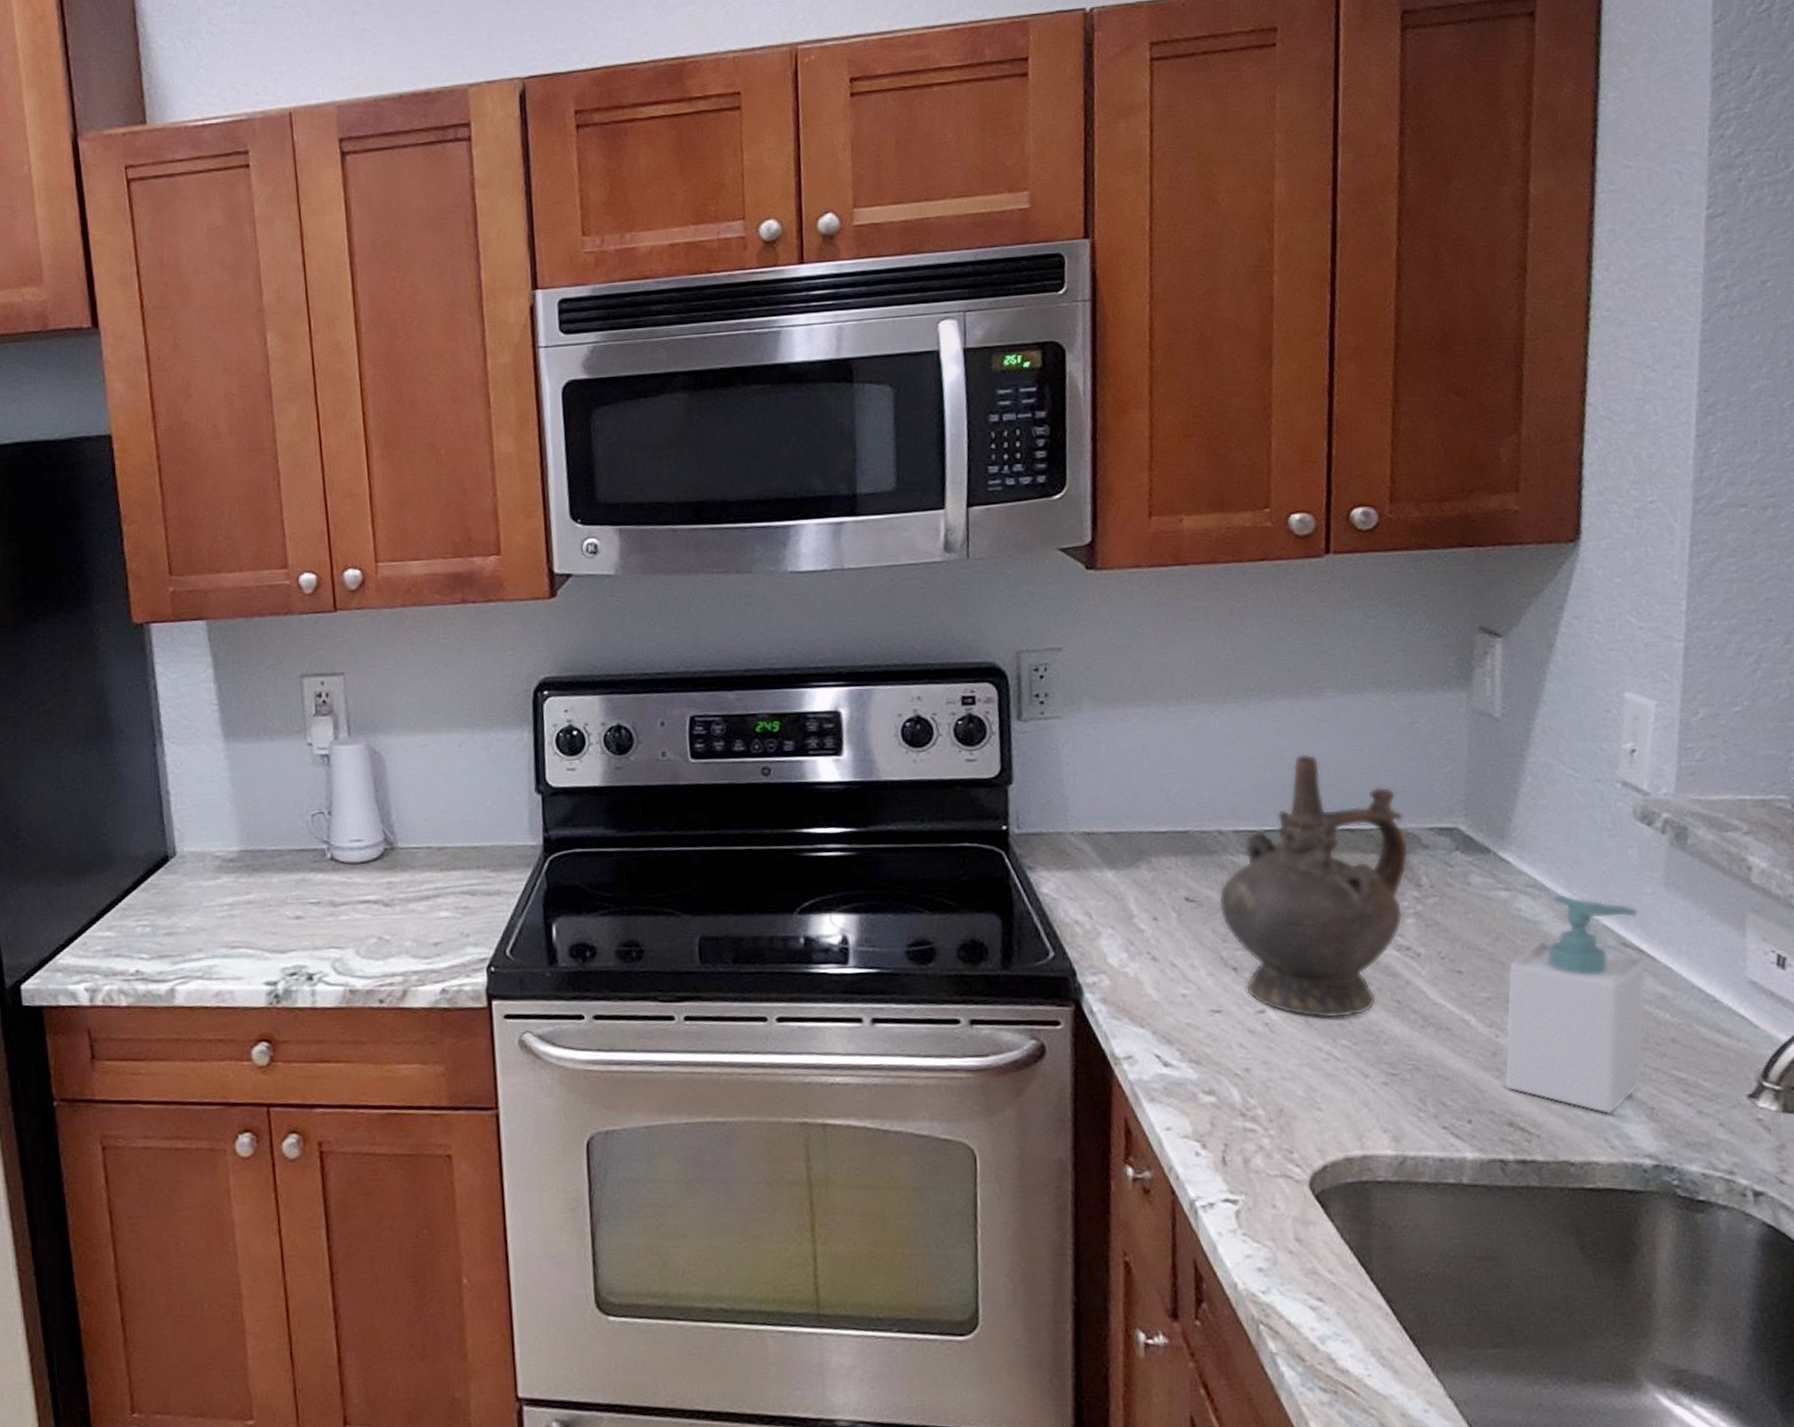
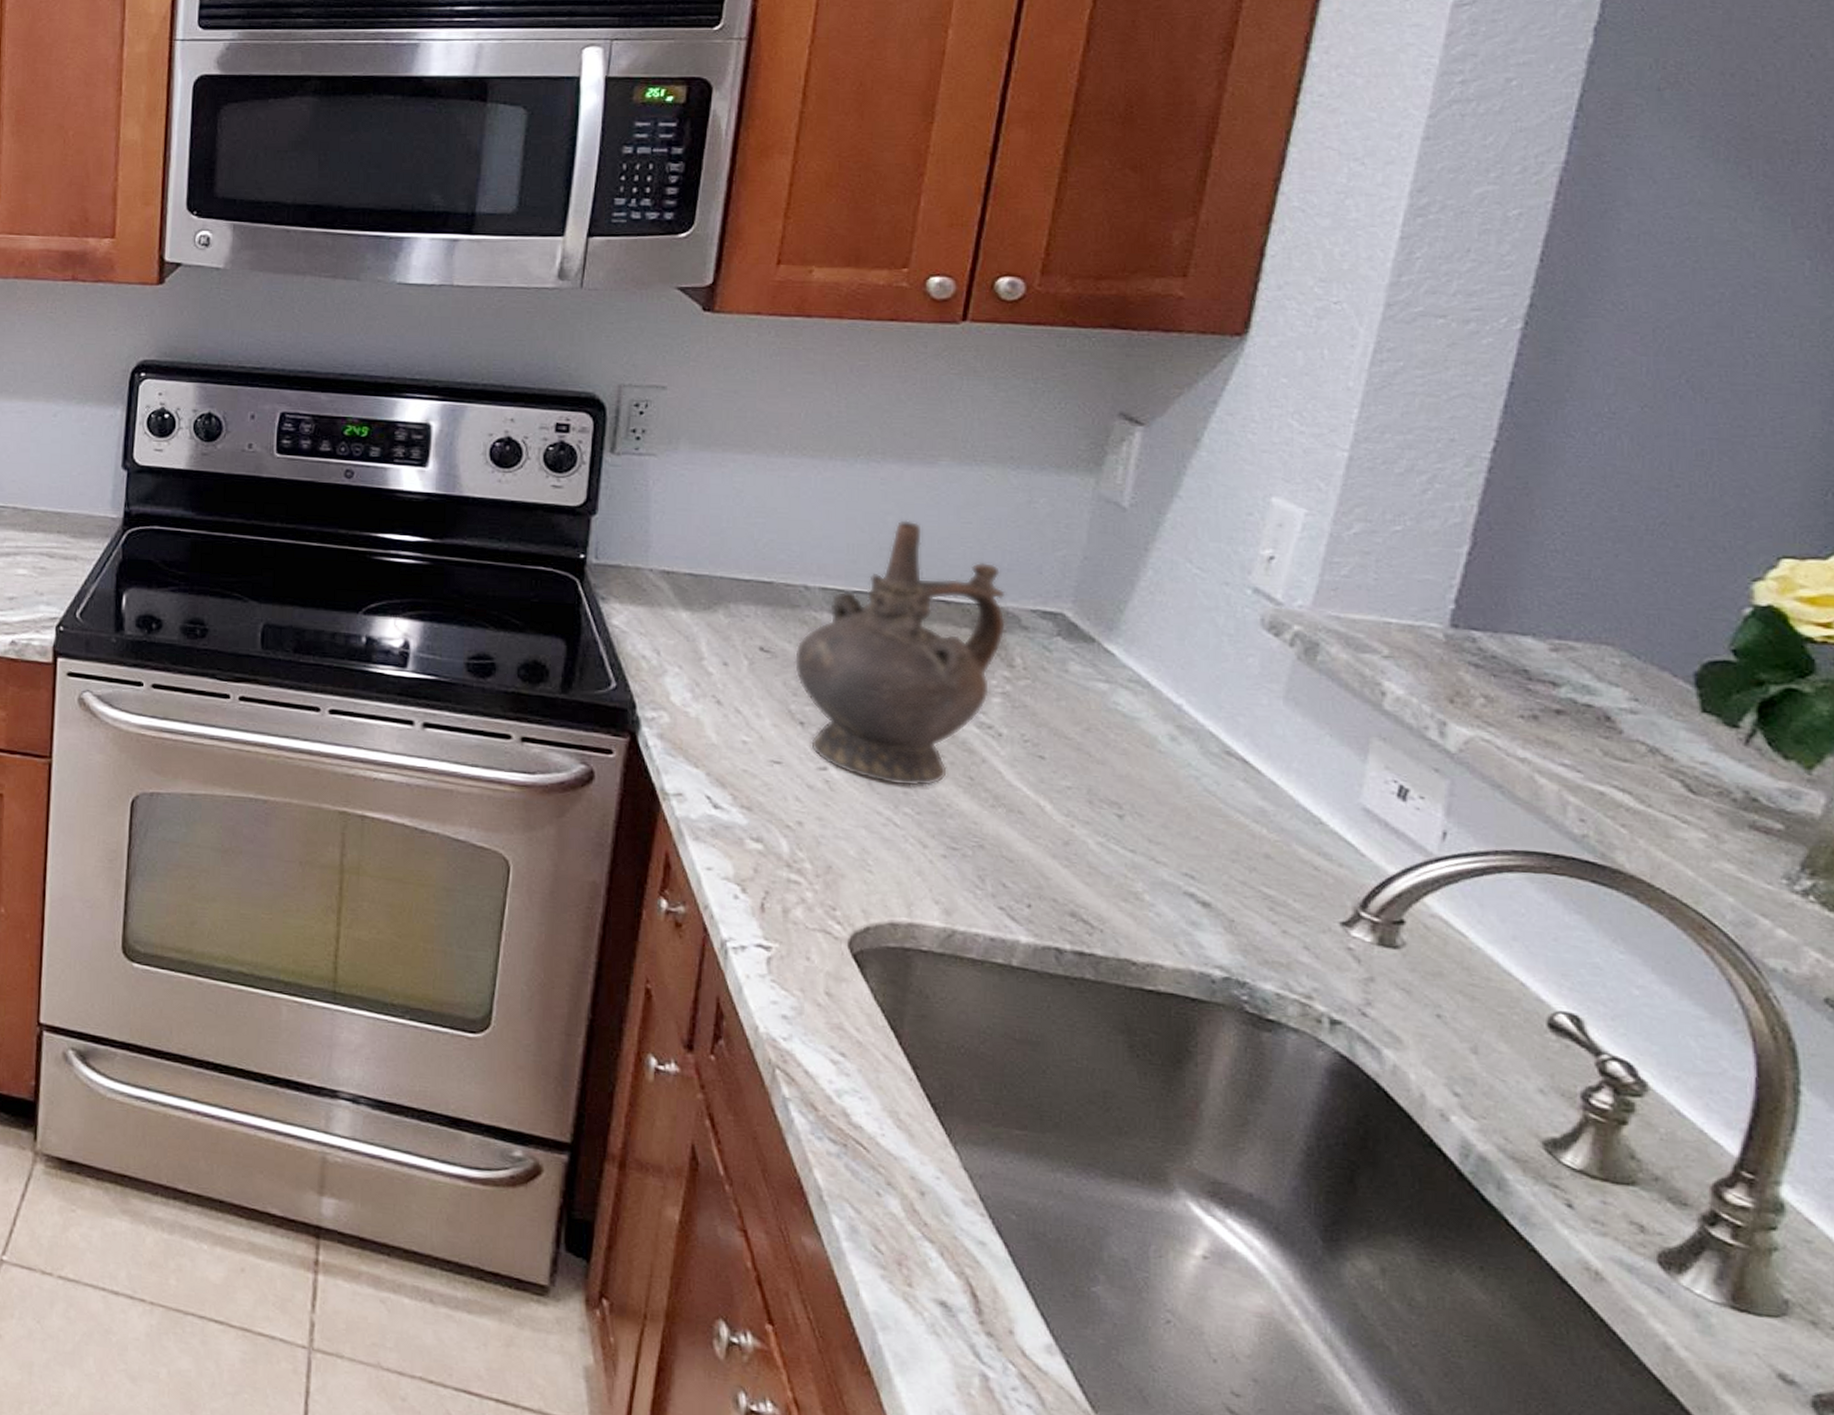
soap bottle: present [1503,893,1648,1115] -> none [1072,692,1251,921]

